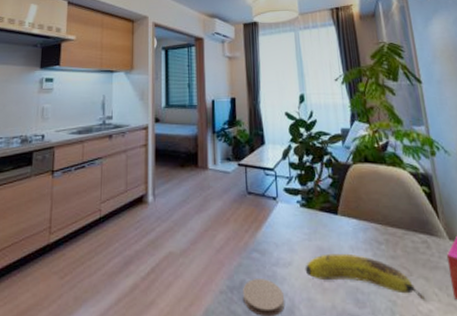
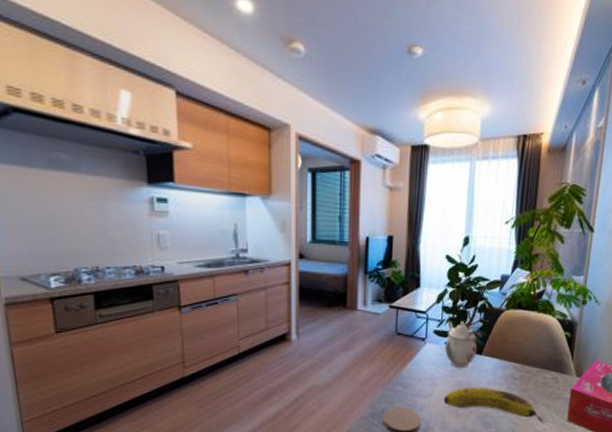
teapot: none [296,177,332,230] -> present [444,321,477,368]

